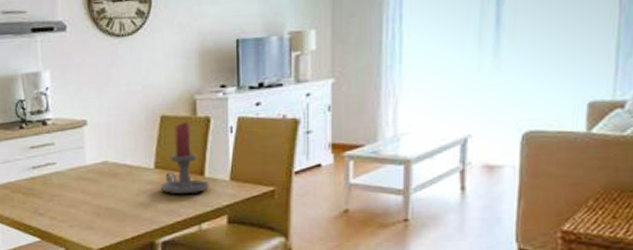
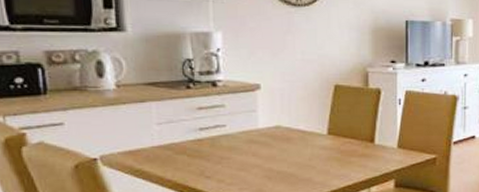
candle holder: present [160,122,210,195] -> none [332,93,380,160]

